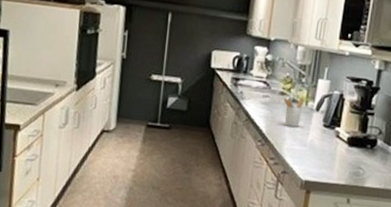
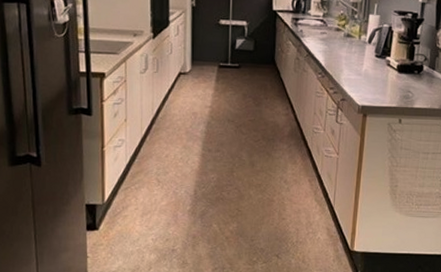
utensil holder: present [282,97,305,127] -> none [338,32,358,59]

